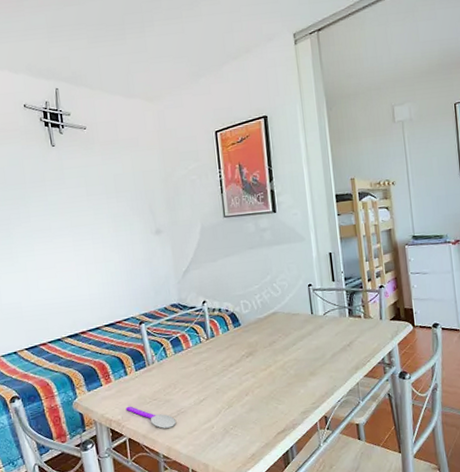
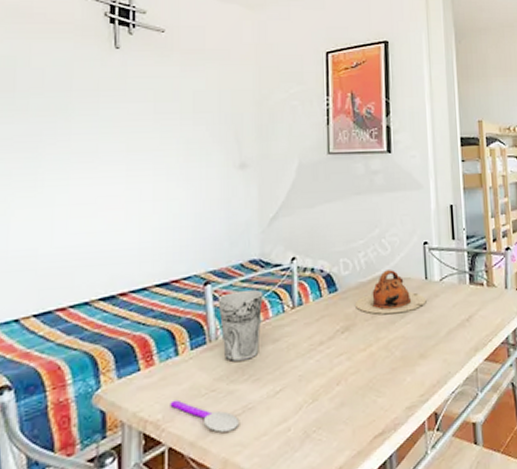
cup: none [150,326,185,380] -> present [218,289,263,362]
teapot: none [256,307,313,343] -> present [356,270,427,314]

